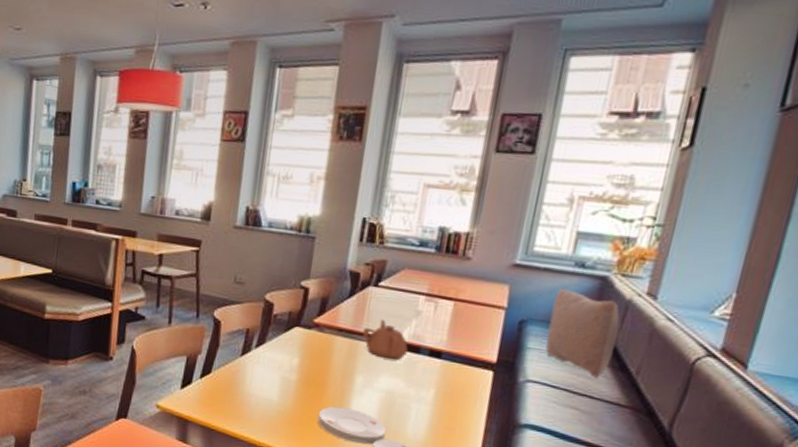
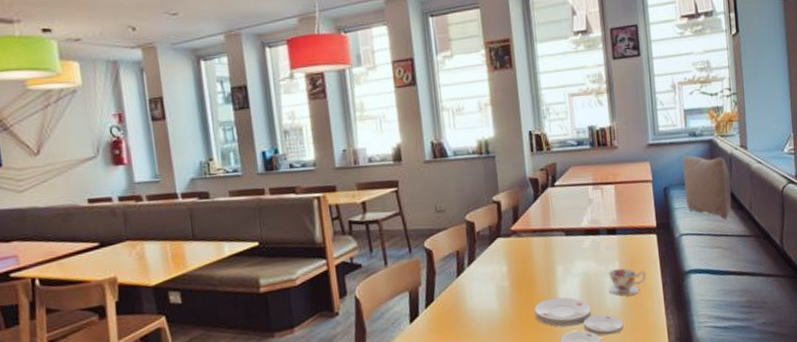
teapot: present [362,319,408,359] -> none [552,213,590,246]
teacup: none [413,396,467,432] -> present [608,268,646,296]

